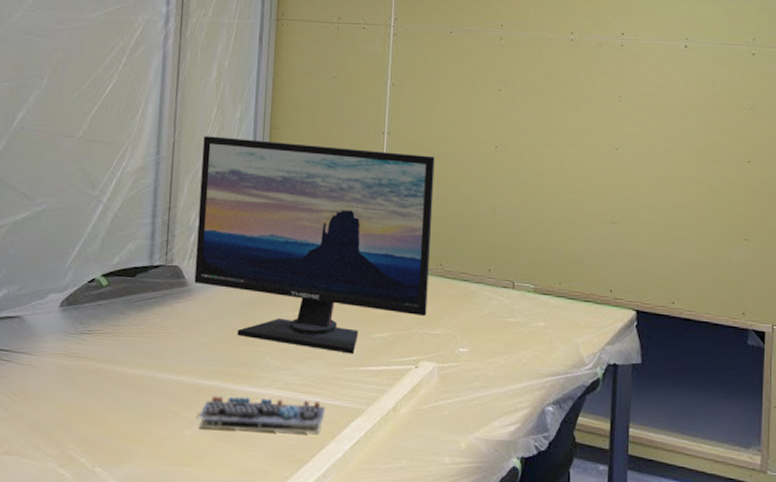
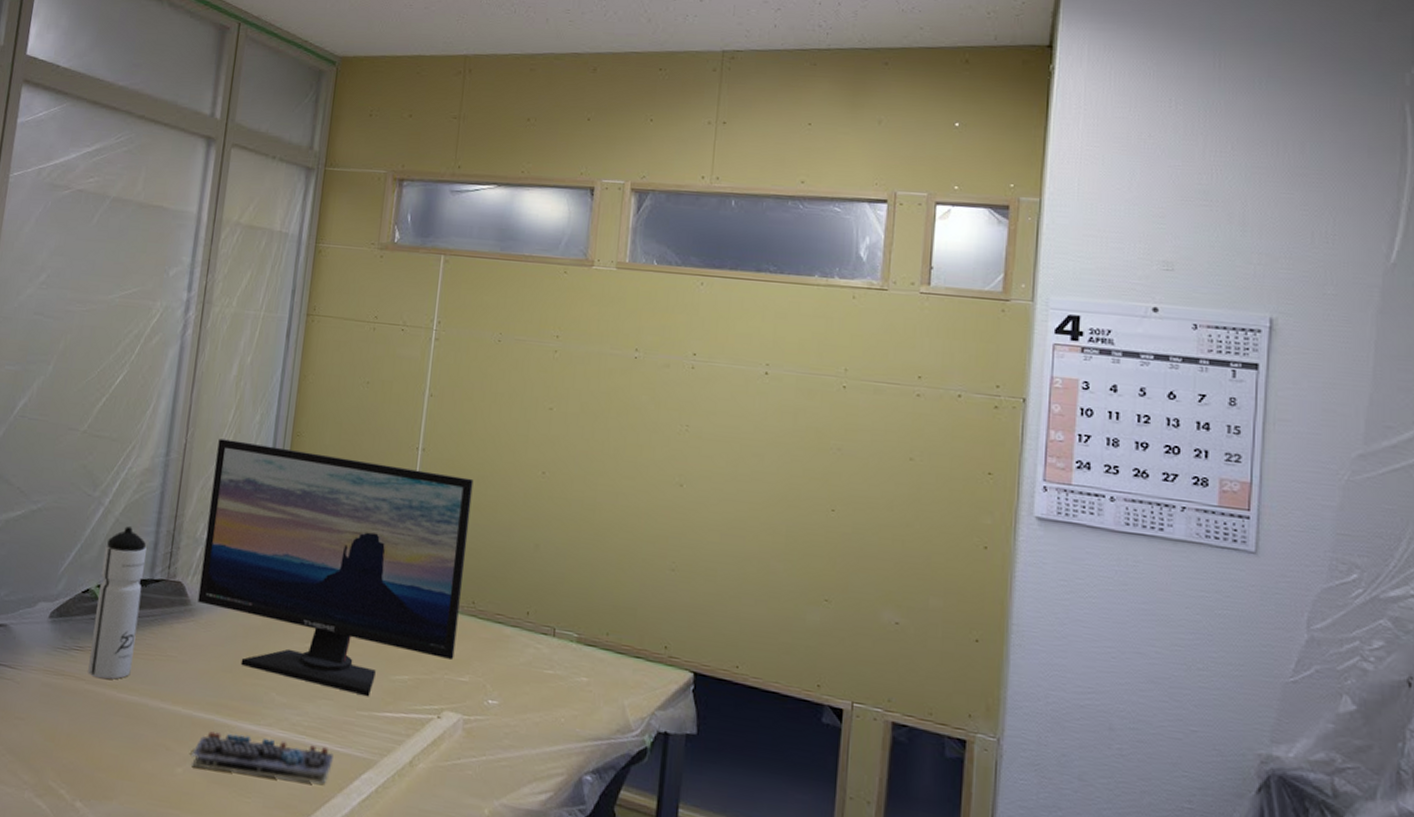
water bottle: none [99,220,146,358] -> present [88,526,148,679]

